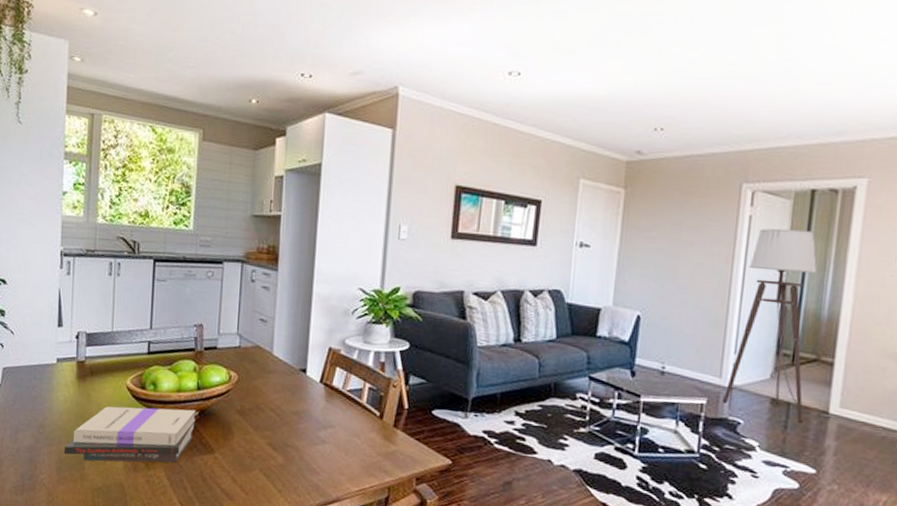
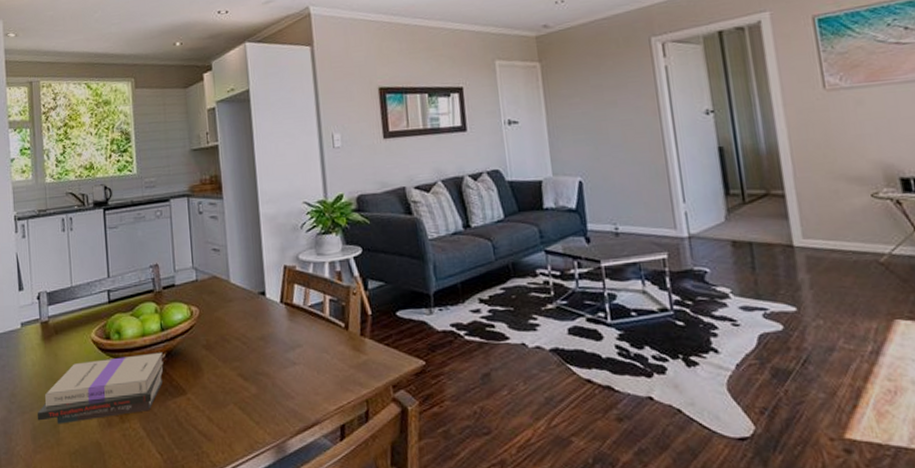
kettle: none [142,233,165,258] -> present [91,183,112,207]
floor lamp: present [722,228,834,423] -> none [676,70,800,261]

